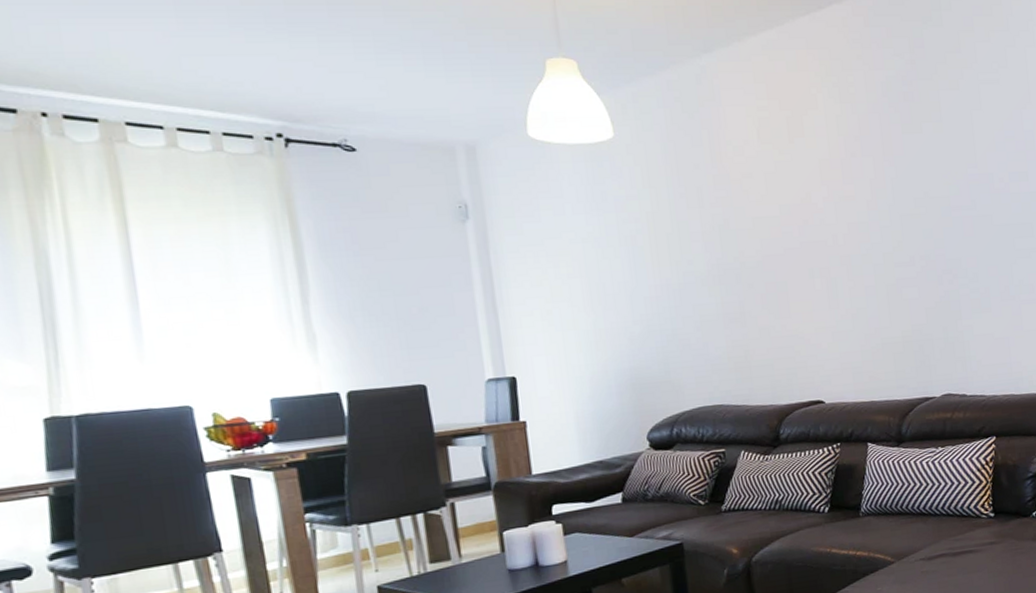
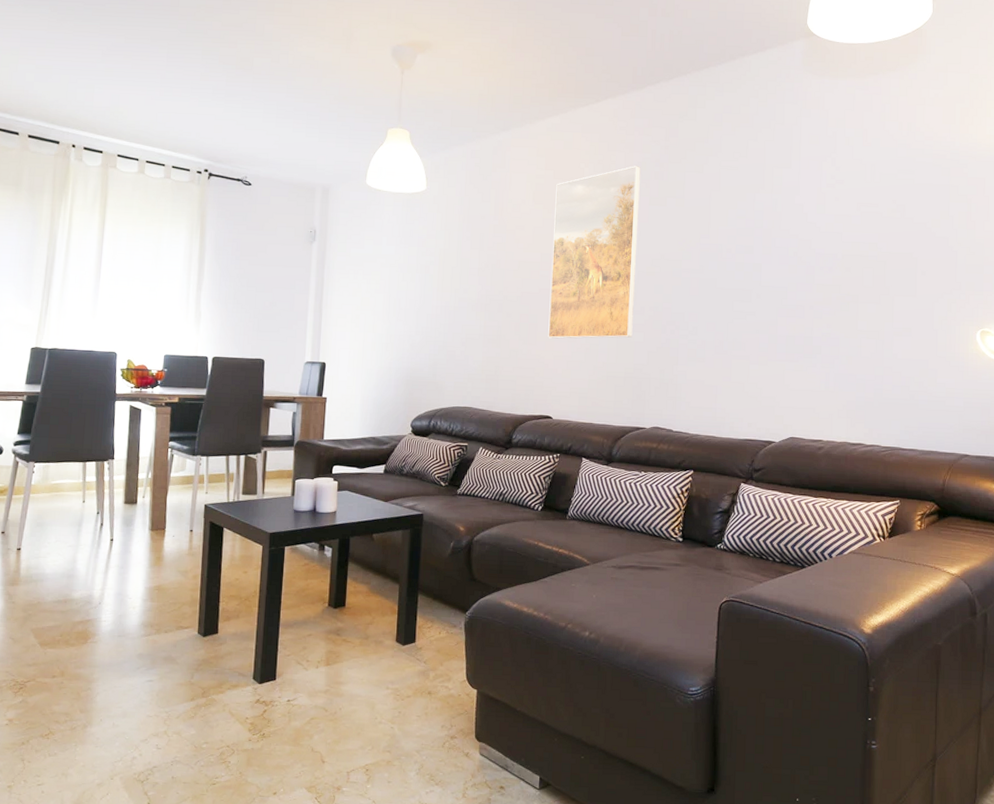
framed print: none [784,87,905,308] -> present [548,166,641,339]

